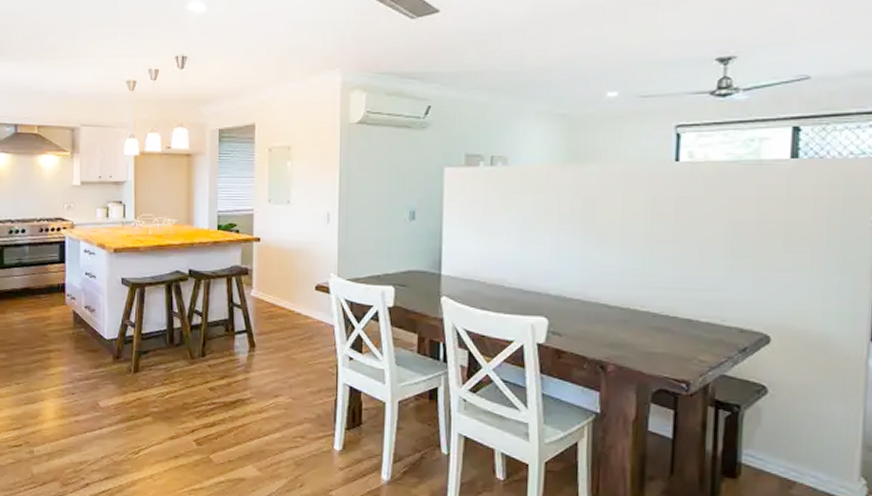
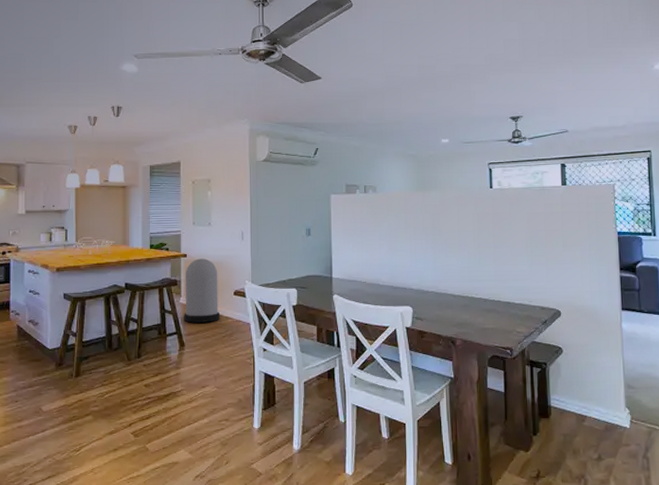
trash can: none [255,244,299,321] -> present [184,258,221,323]

